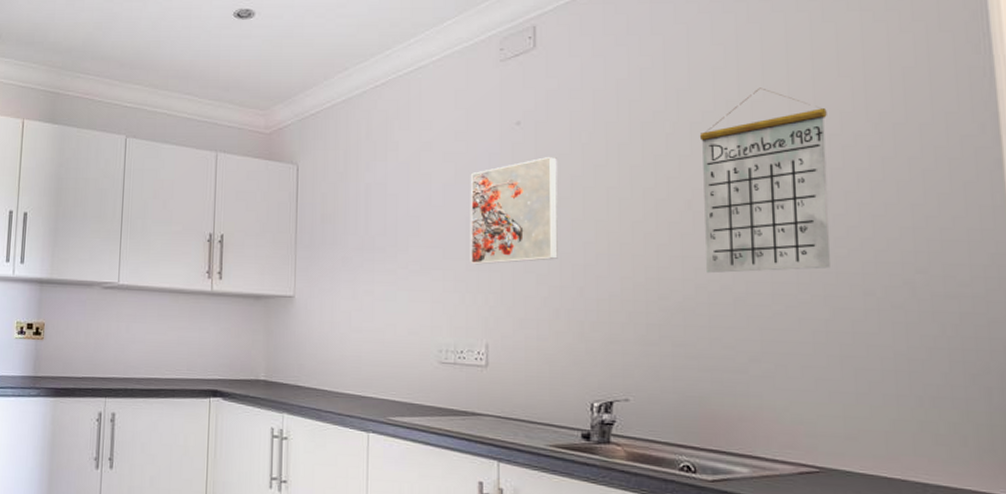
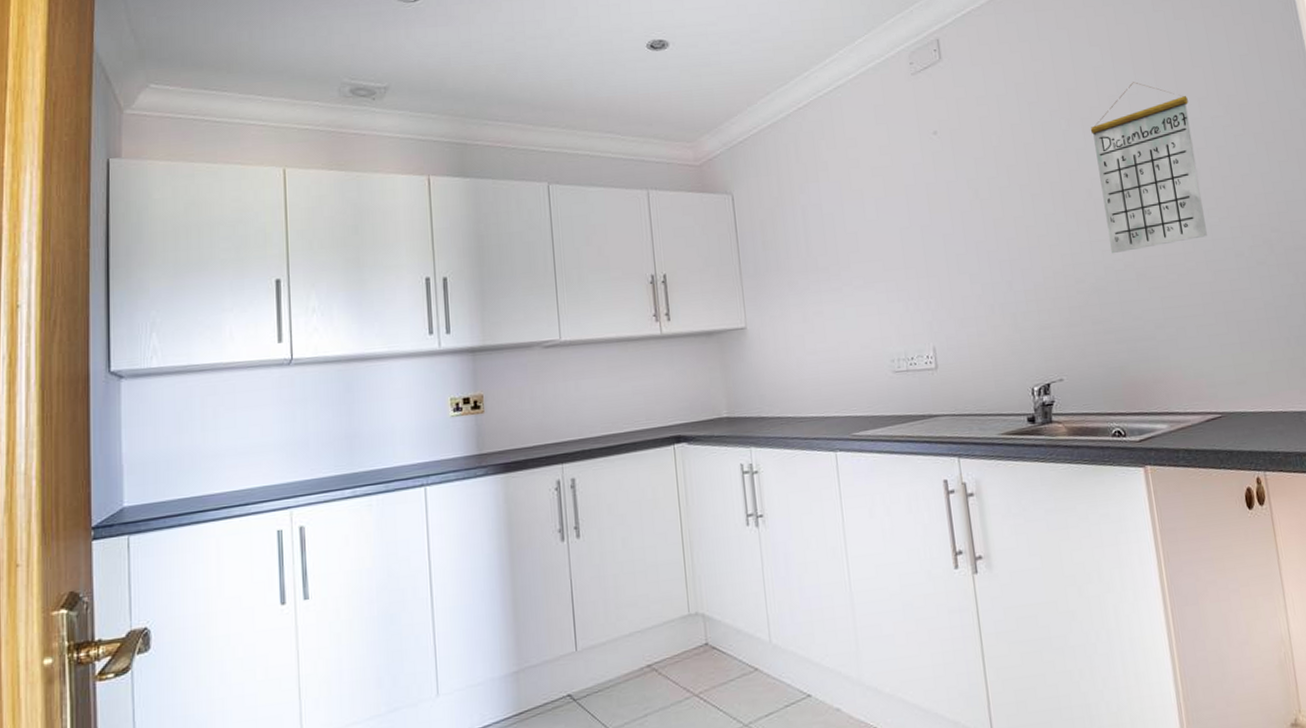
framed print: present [470,156,558,265] -> none [898,161,986,273]

